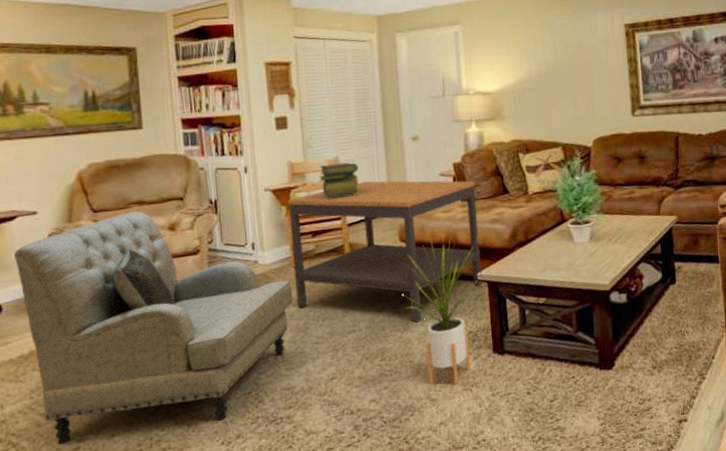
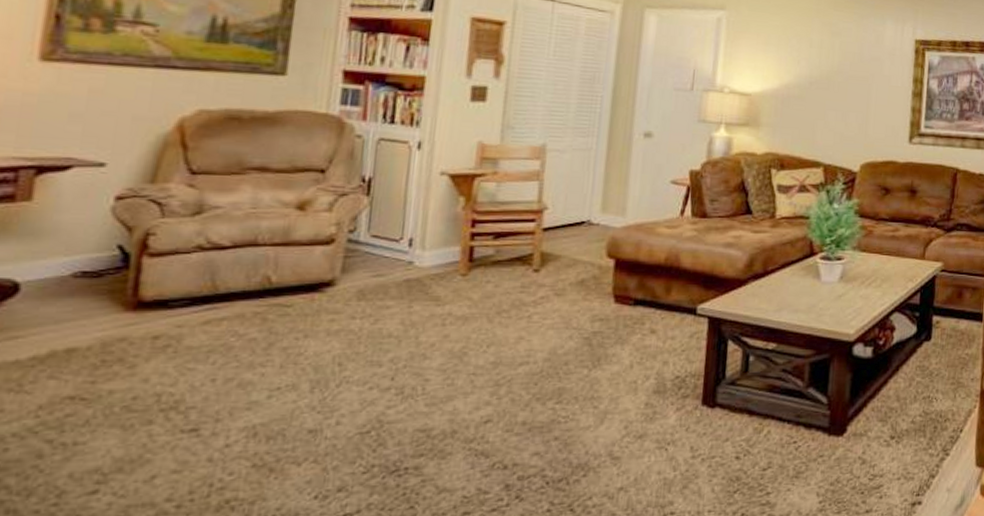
armchair: present [14,211,293,444] -> none [52,179,454,484]
side table: present [287,181,482,323] -> none [456,179,713,359]
stack of books: present [319,162,359,199] -> none [515,151,570,194]
house plant: present [404,235,478,385] -> none [600,256,699,441]

